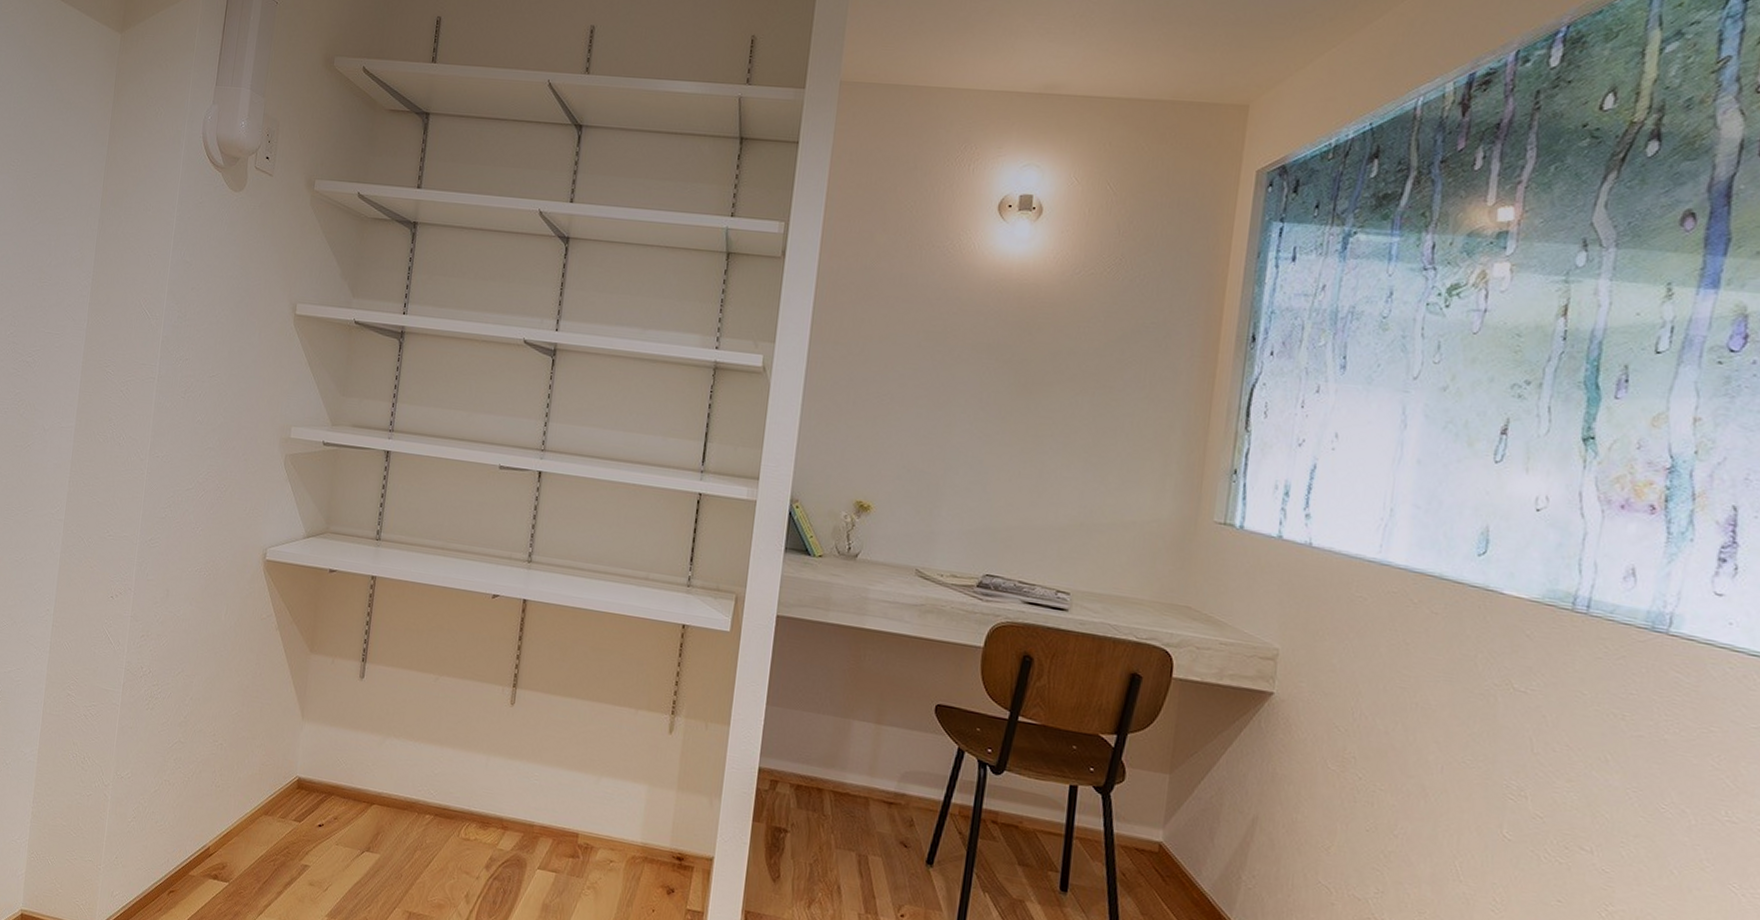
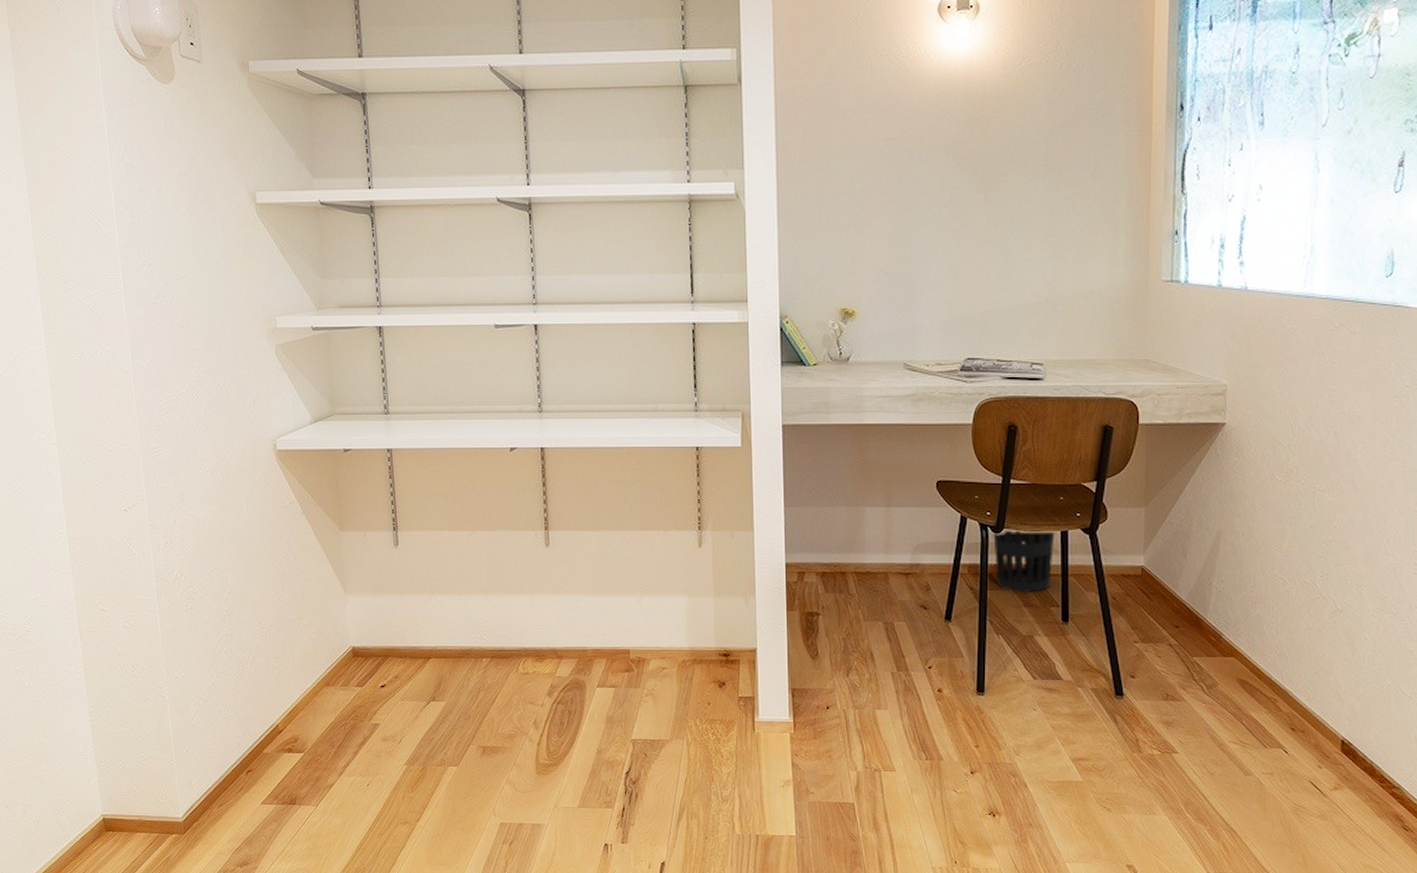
wastebasket: none [990,771,1063,852] -> present [993,529,1055,594]

